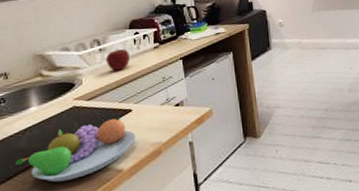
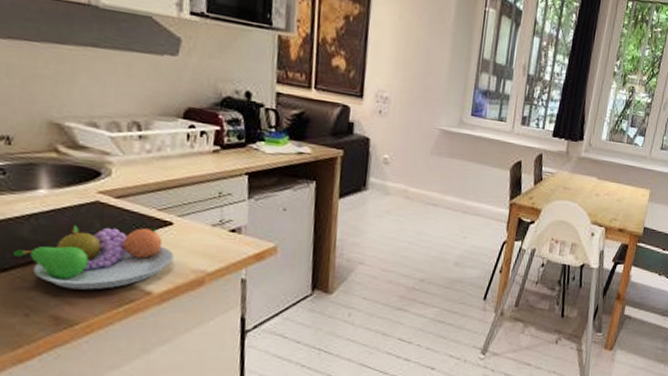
apple: present [105,49,131,71] -> none [145,141,180,170]

